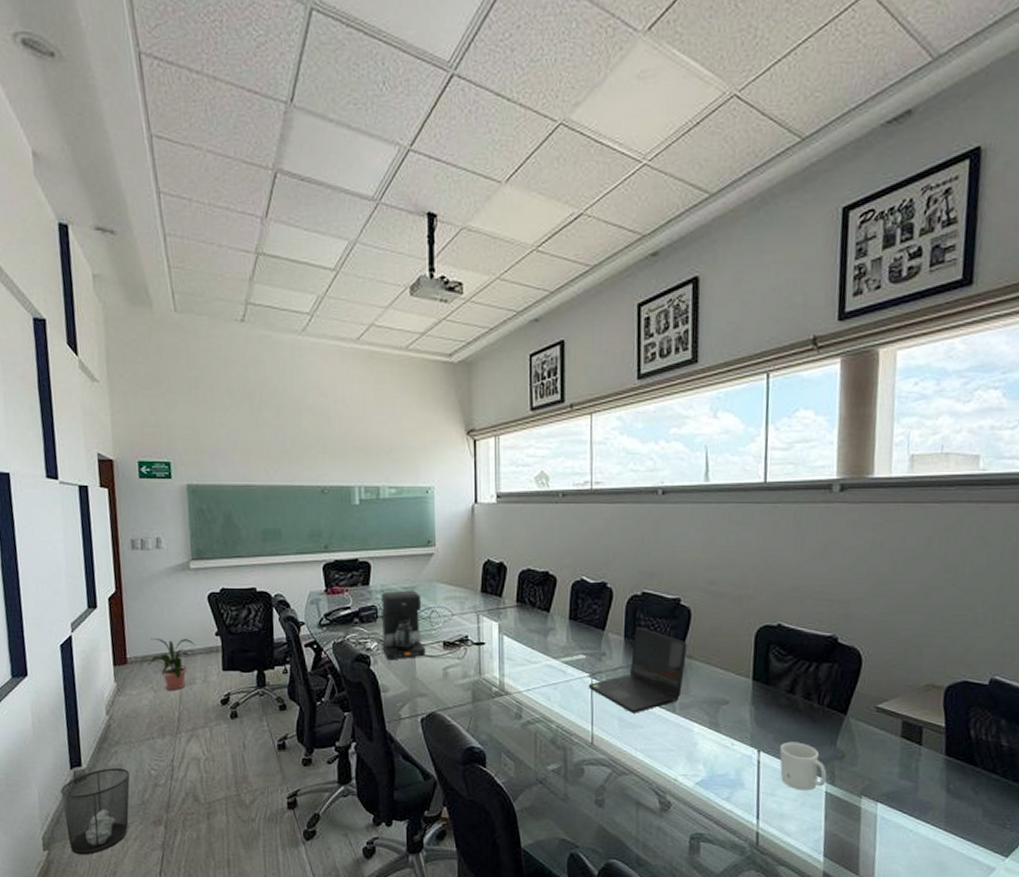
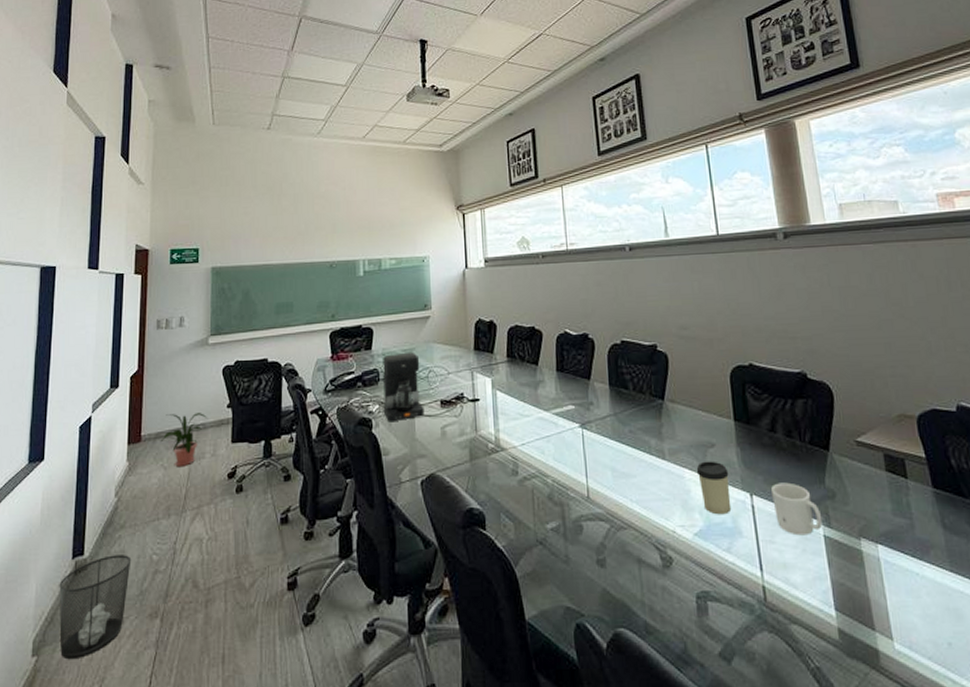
laptop: present [588,627,687,713] -> none [579,374,669,462]
cup: none [706,717,739,768] -> present [696,461,732,515]

